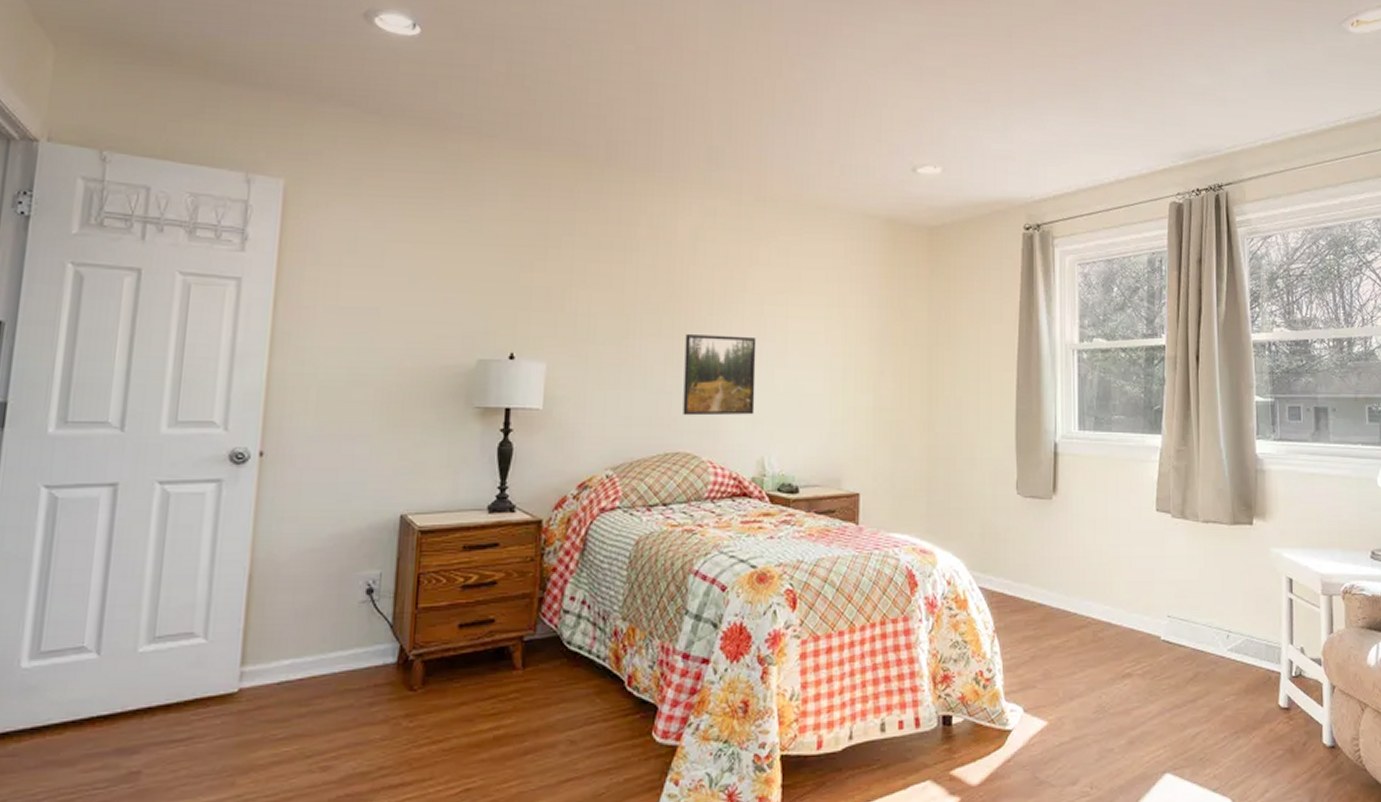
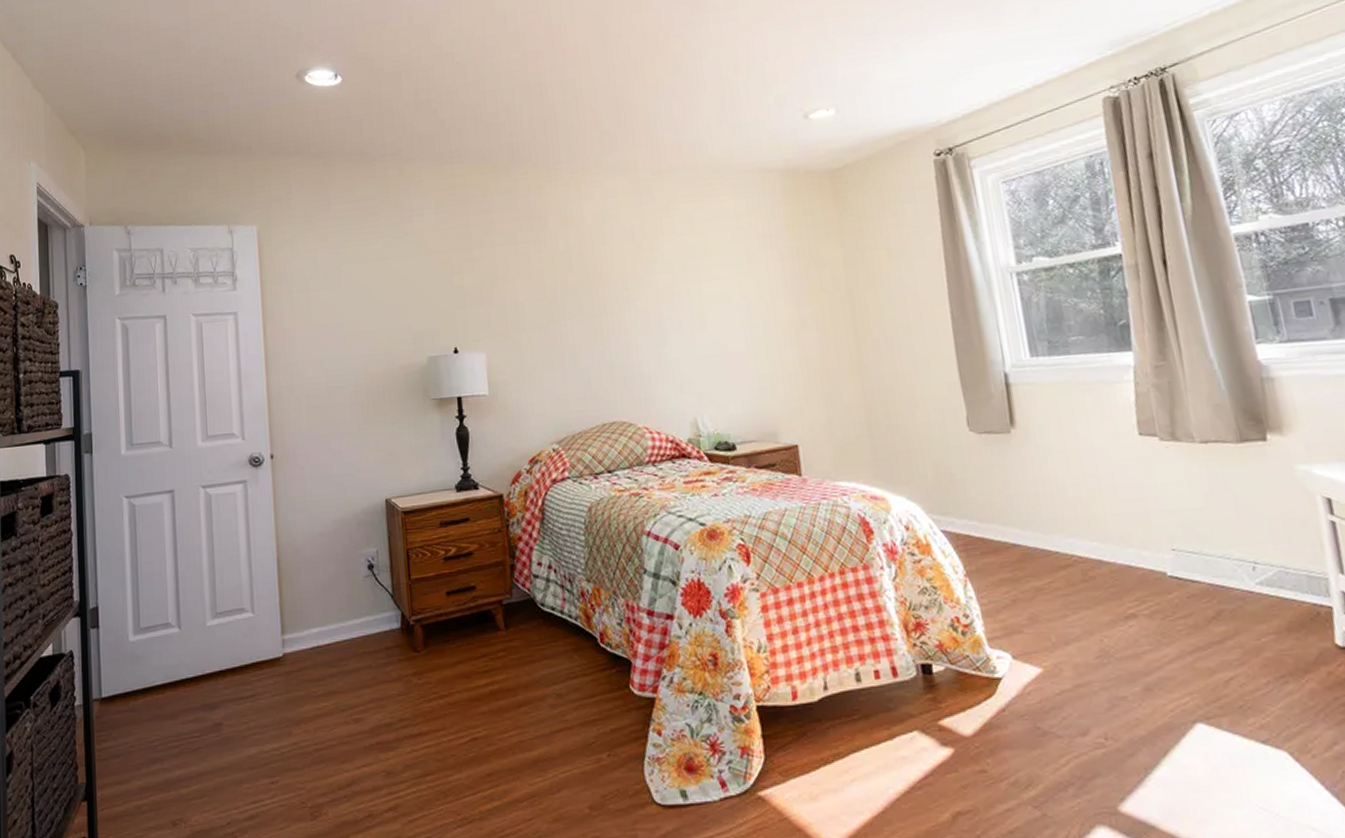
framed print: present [683,334,757,416] -> none [605,305,681,387]

